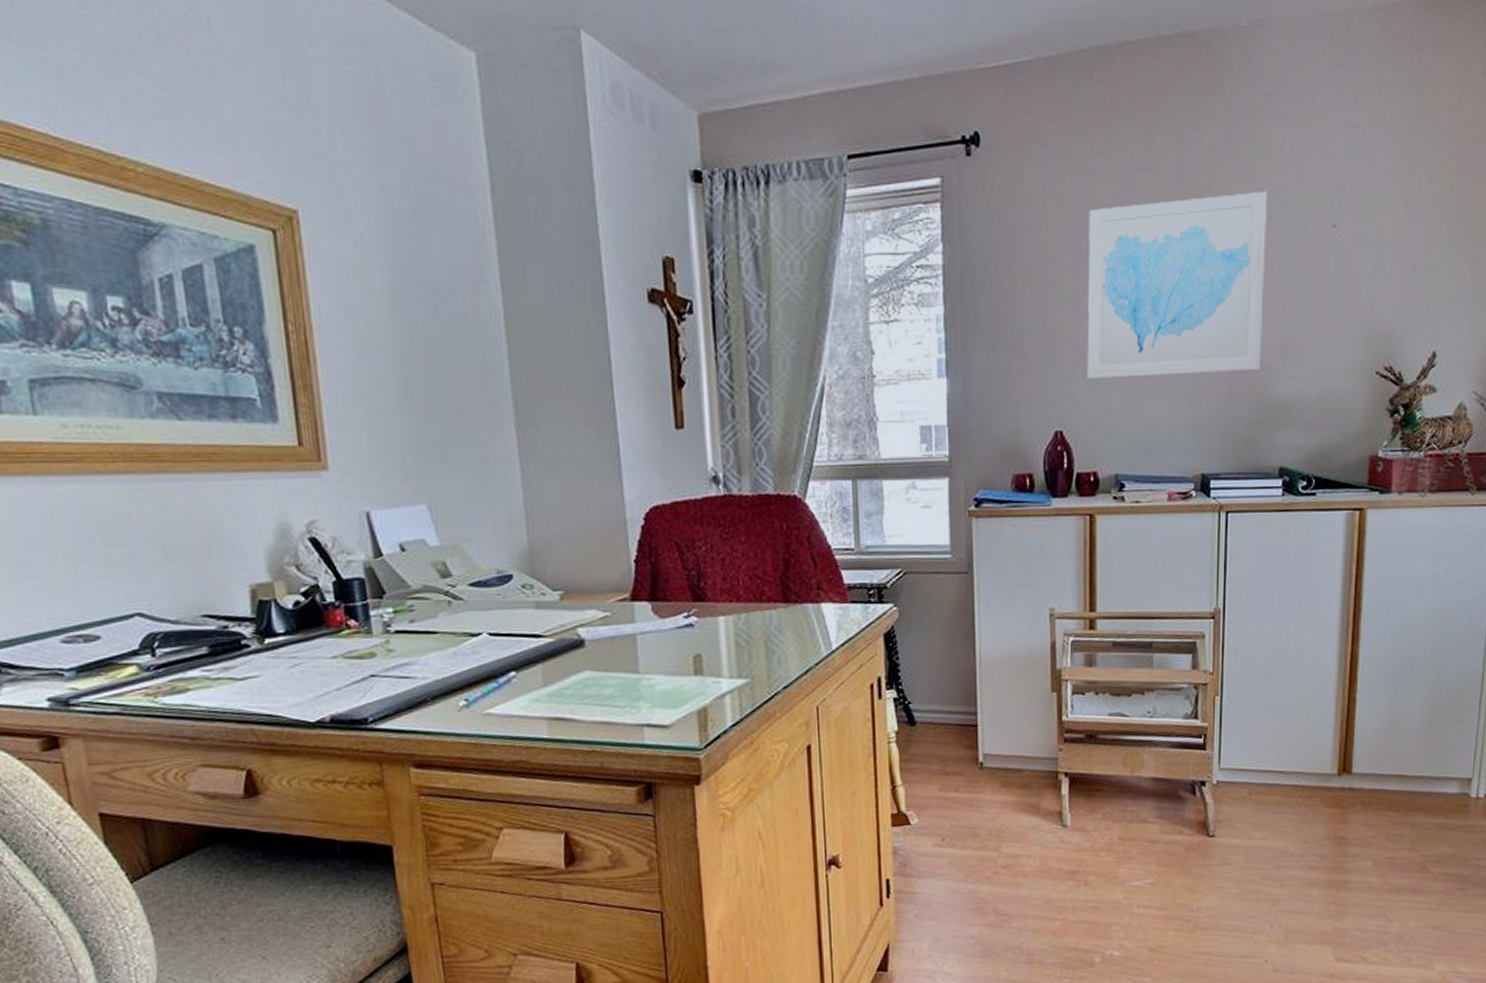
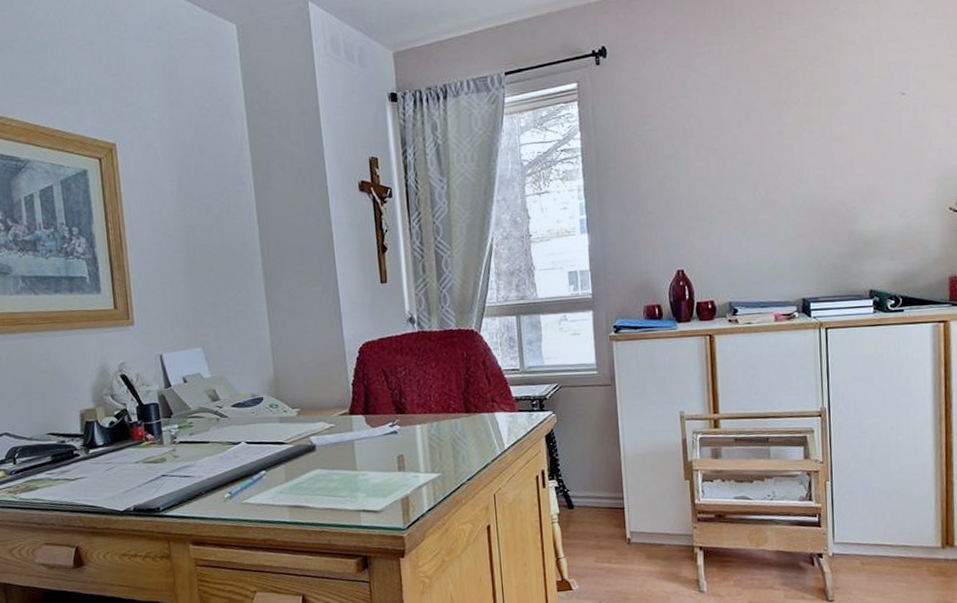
wall art: present [1087,191,1267,380] -> none [696,71,847,228]

